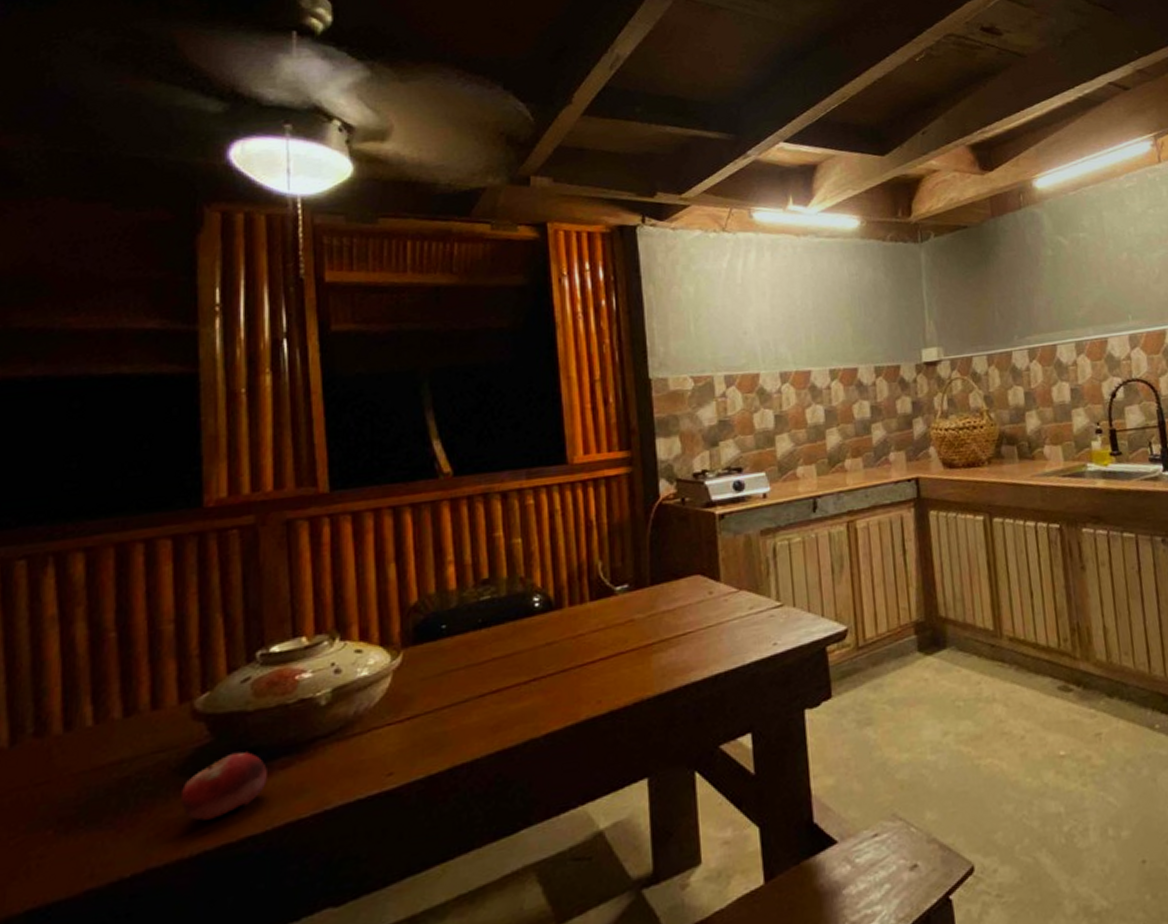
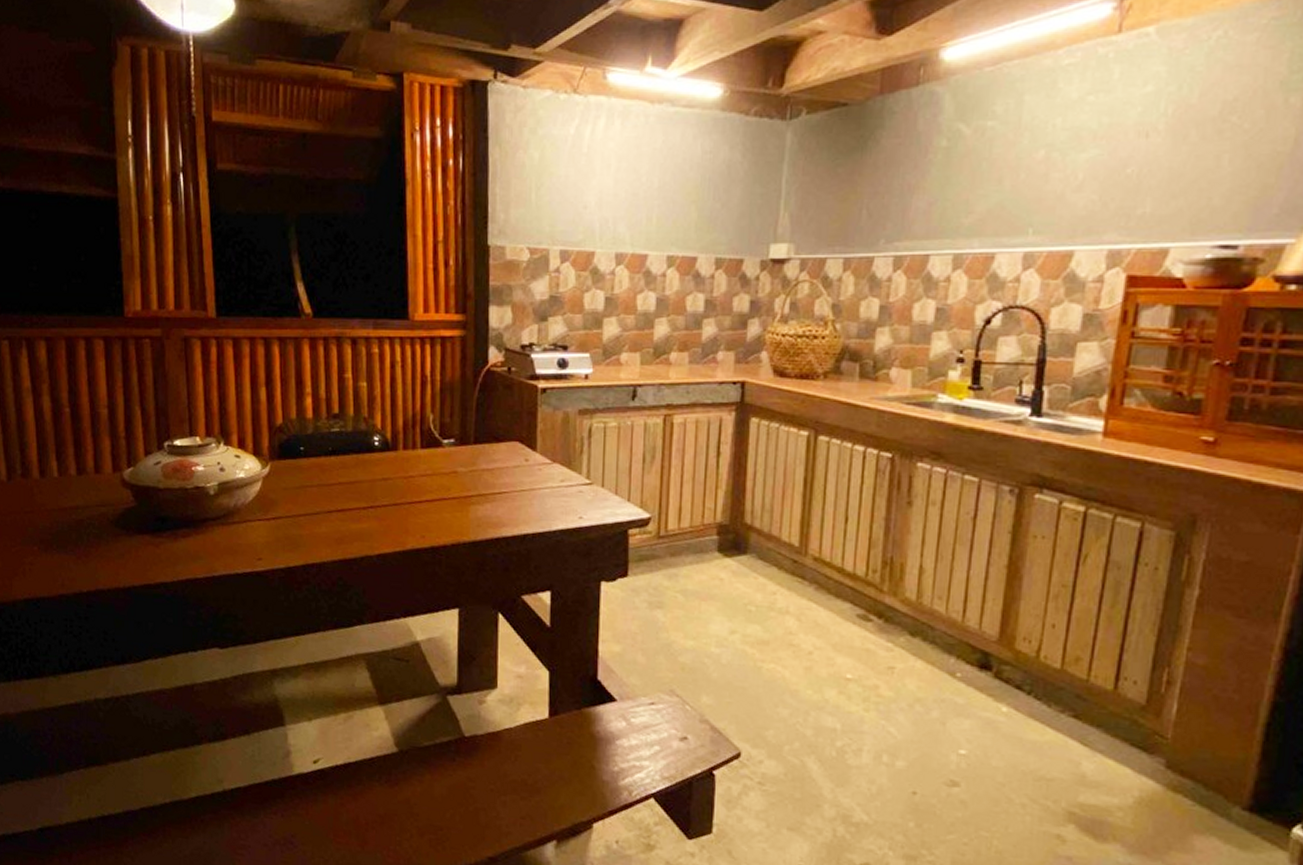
fruit: present [180,751,267,821] -> none [116,517,173,564]

